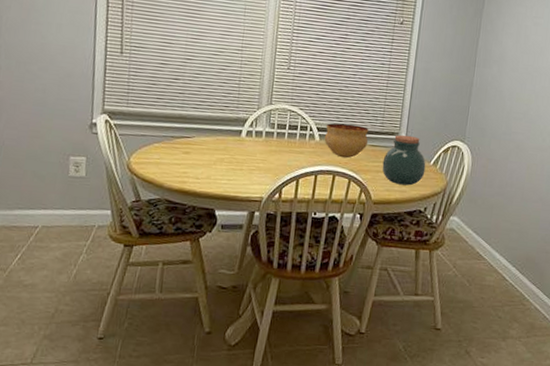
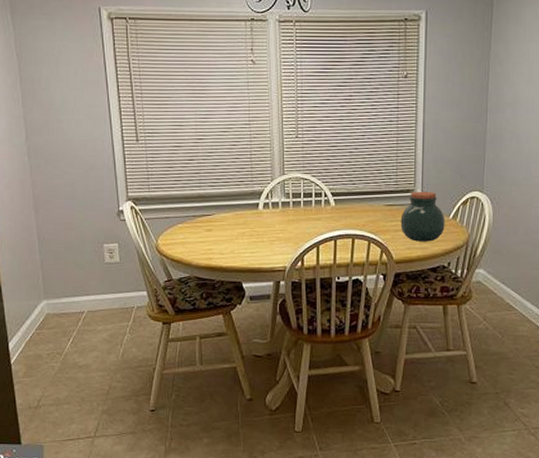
bowl: present [324,123,369,159] -> none [339,186,384,221]

